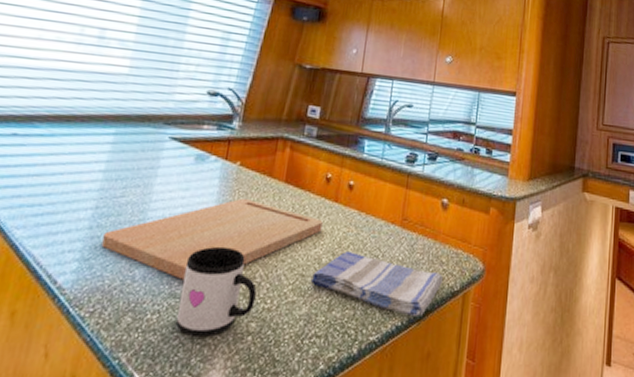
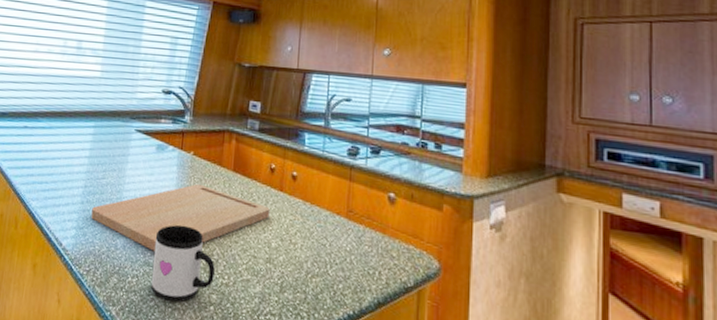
dish towel: present [310,252,443,316] -> none [262,238,394,308]

